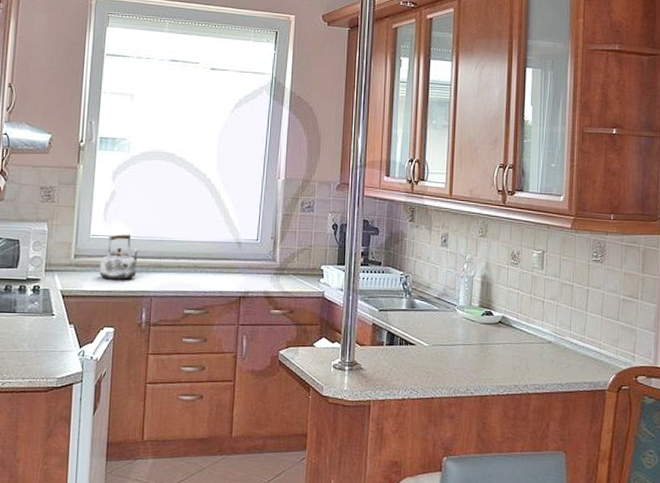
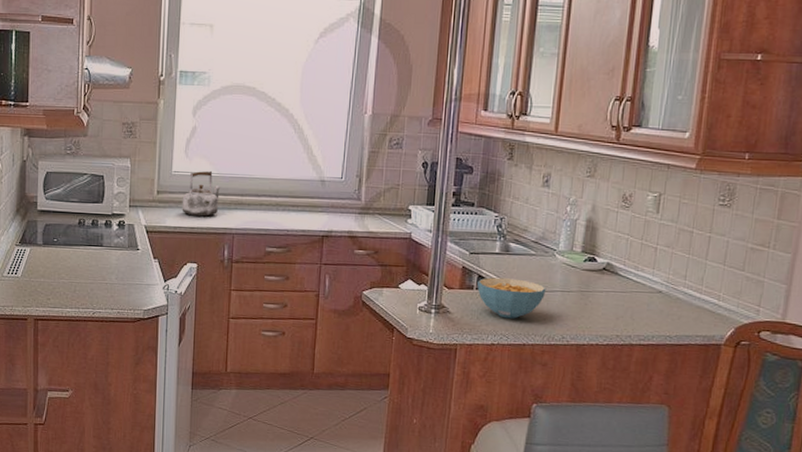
cereal bowl: none [387,333,450,373] -> present [477,277,547,319]

